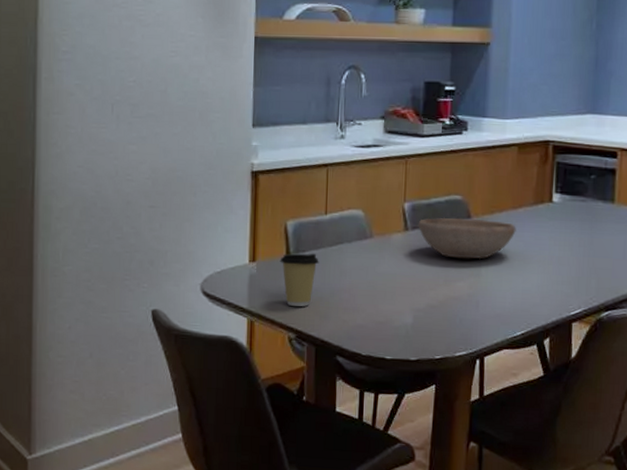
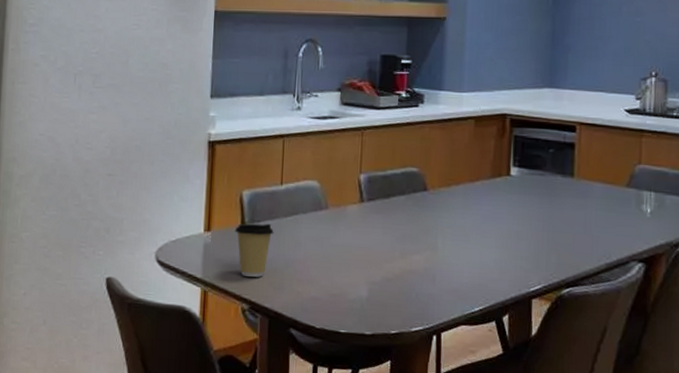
bowl: present [418,217,516,260] -> none [374,189,474,233]

